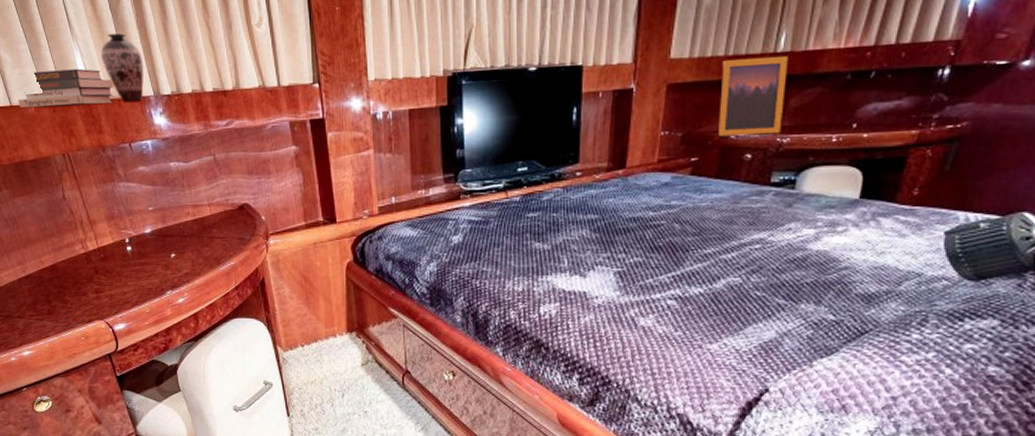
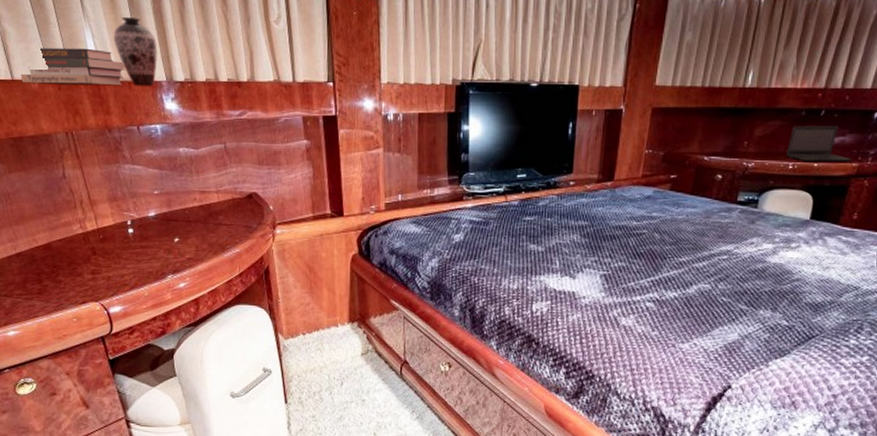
picture frame: present [717,56,789,137] -> none [693,90,755,159]
laptop: none [829,89,910,134] -> present [787,126,852,163]

